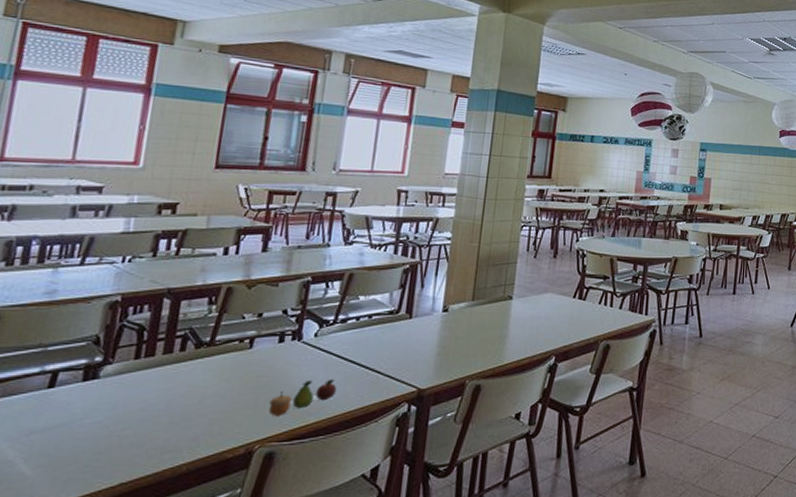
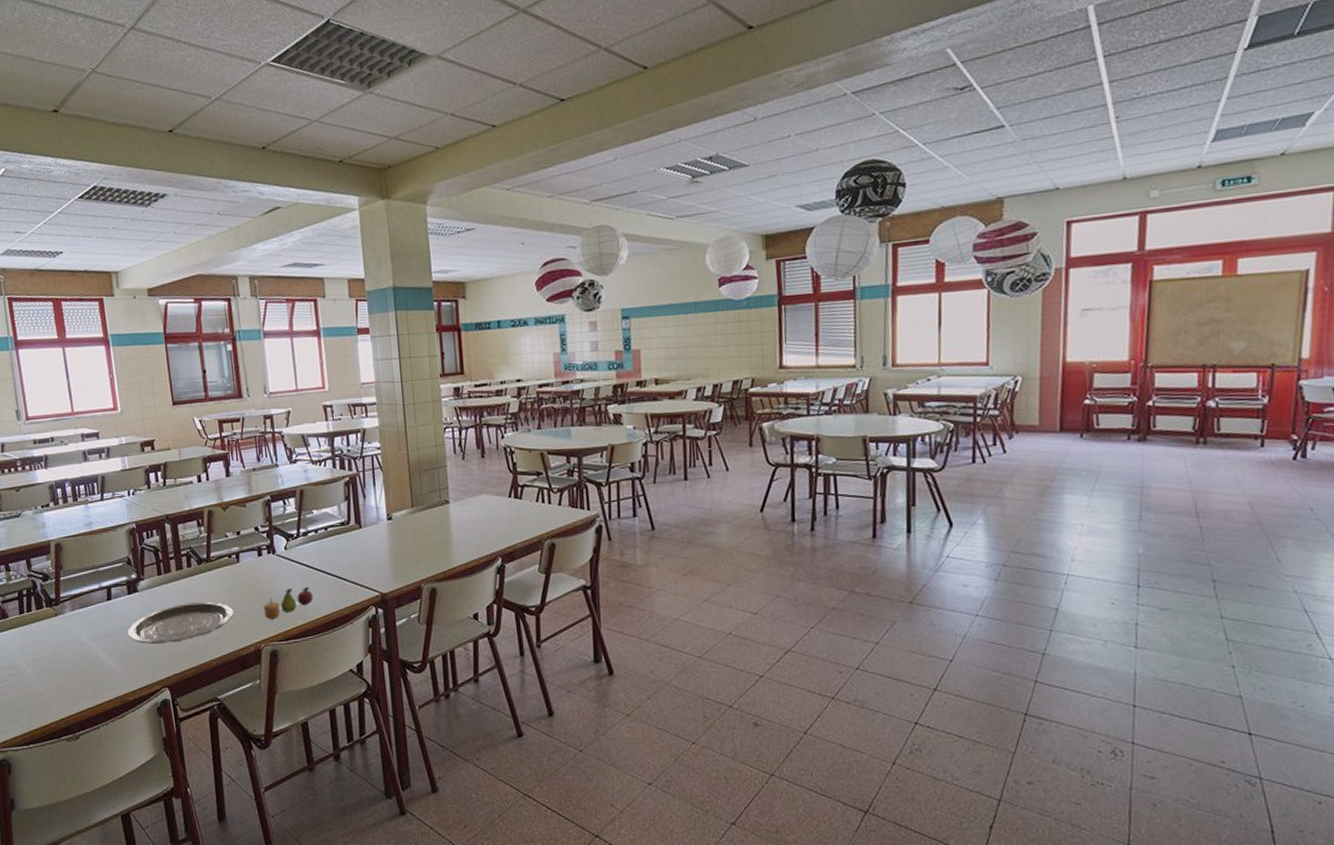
plate: none [64,393,229,444] -> present [127,602,234,644]

